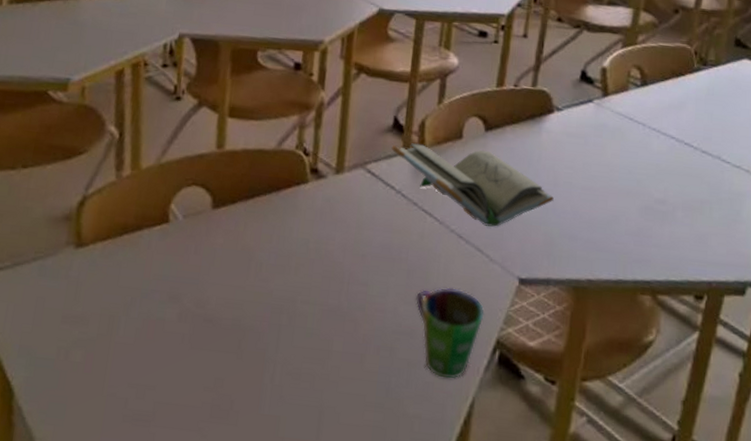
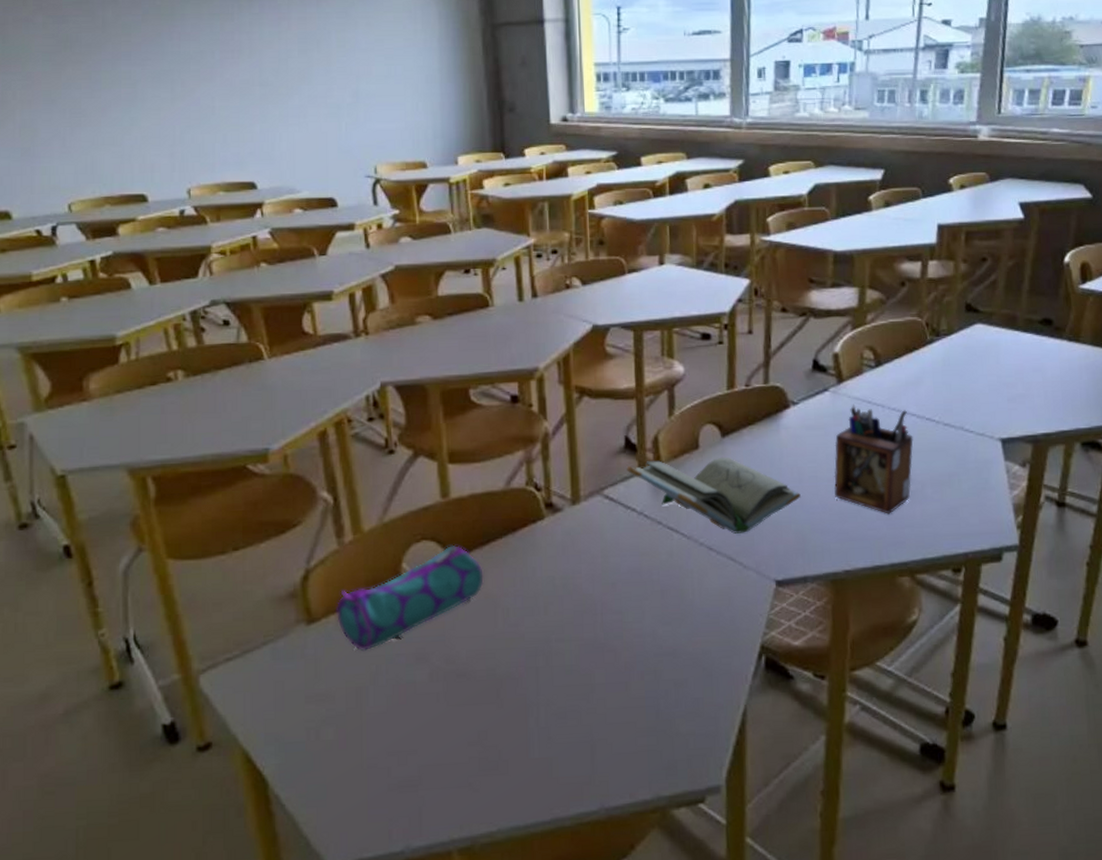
pencil case: none [103,194,245,283] -> present [335,545,484,652]
cup: present [416,287,485,379] -> none [673,601,745,692]
desk organizer: none [587,118,670,231] -> present [834,404,913,514]

